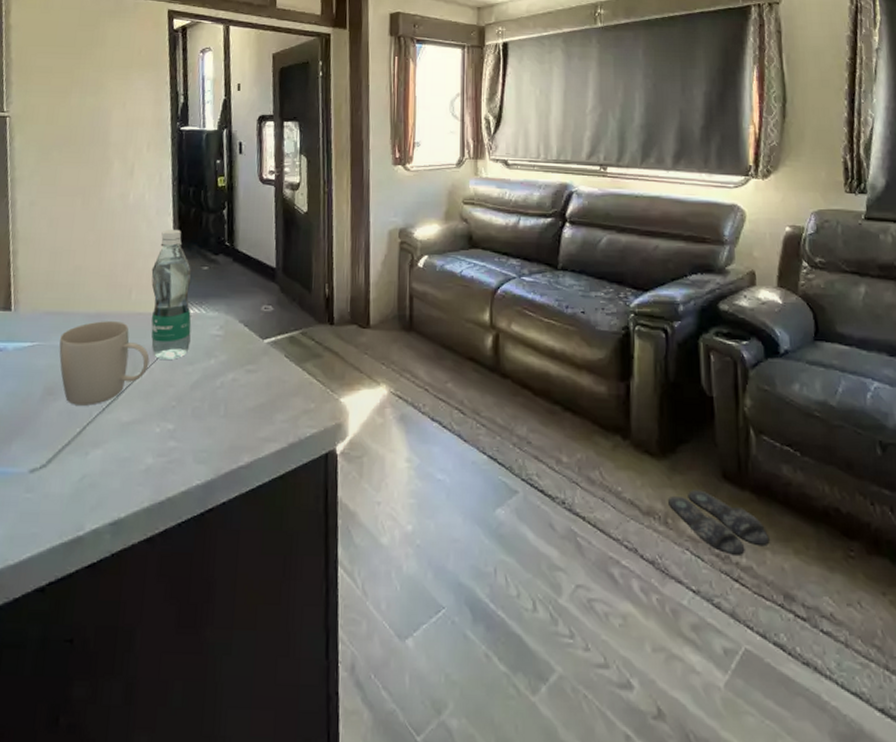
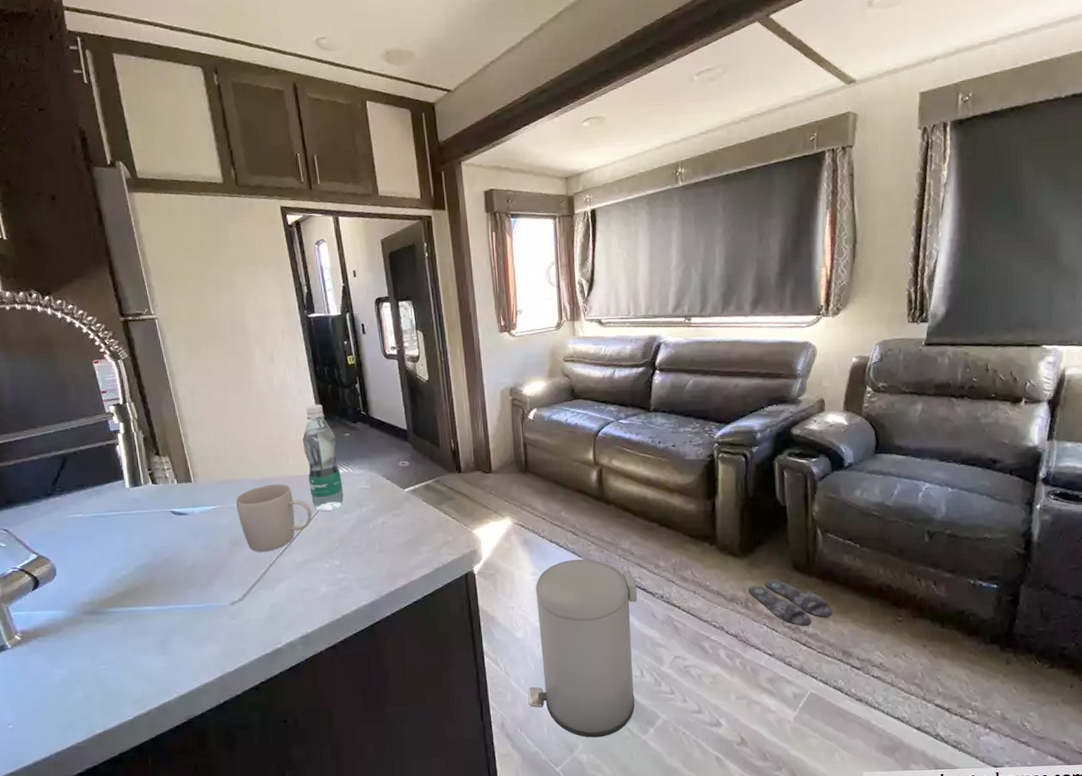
pedal bin: none [388,444,533,695] -> present [528,558,638,738]

